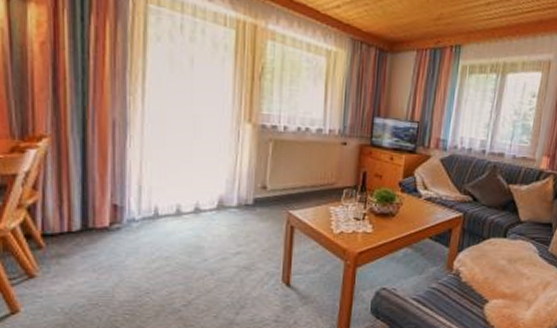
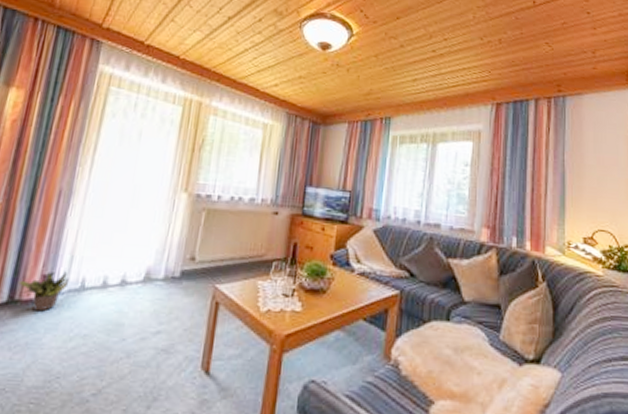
potted plant: none [88,200,142,238] -> present [17,271,69,311]

